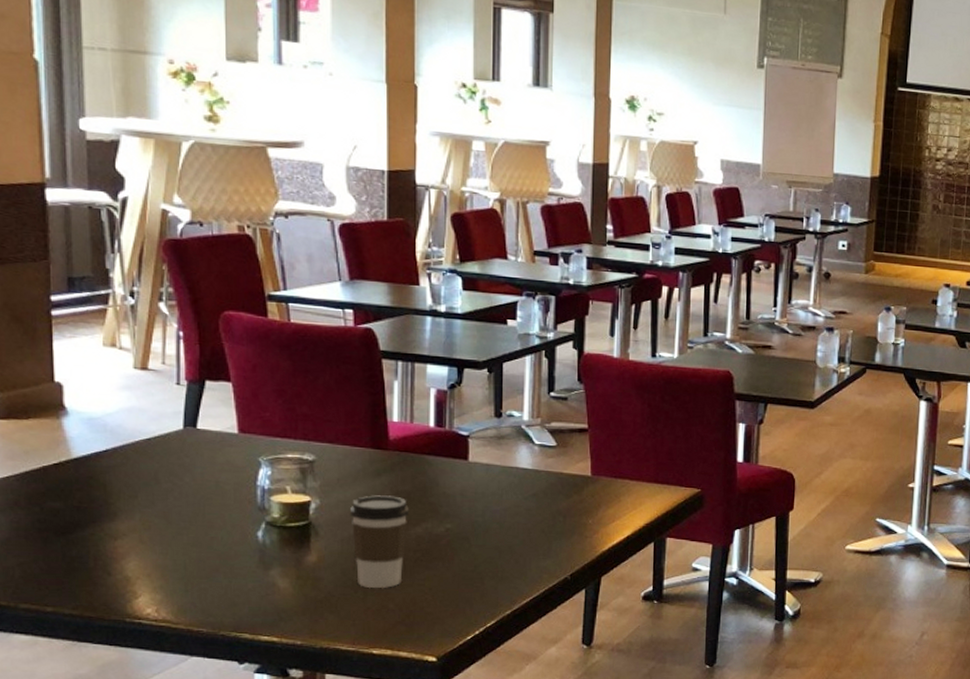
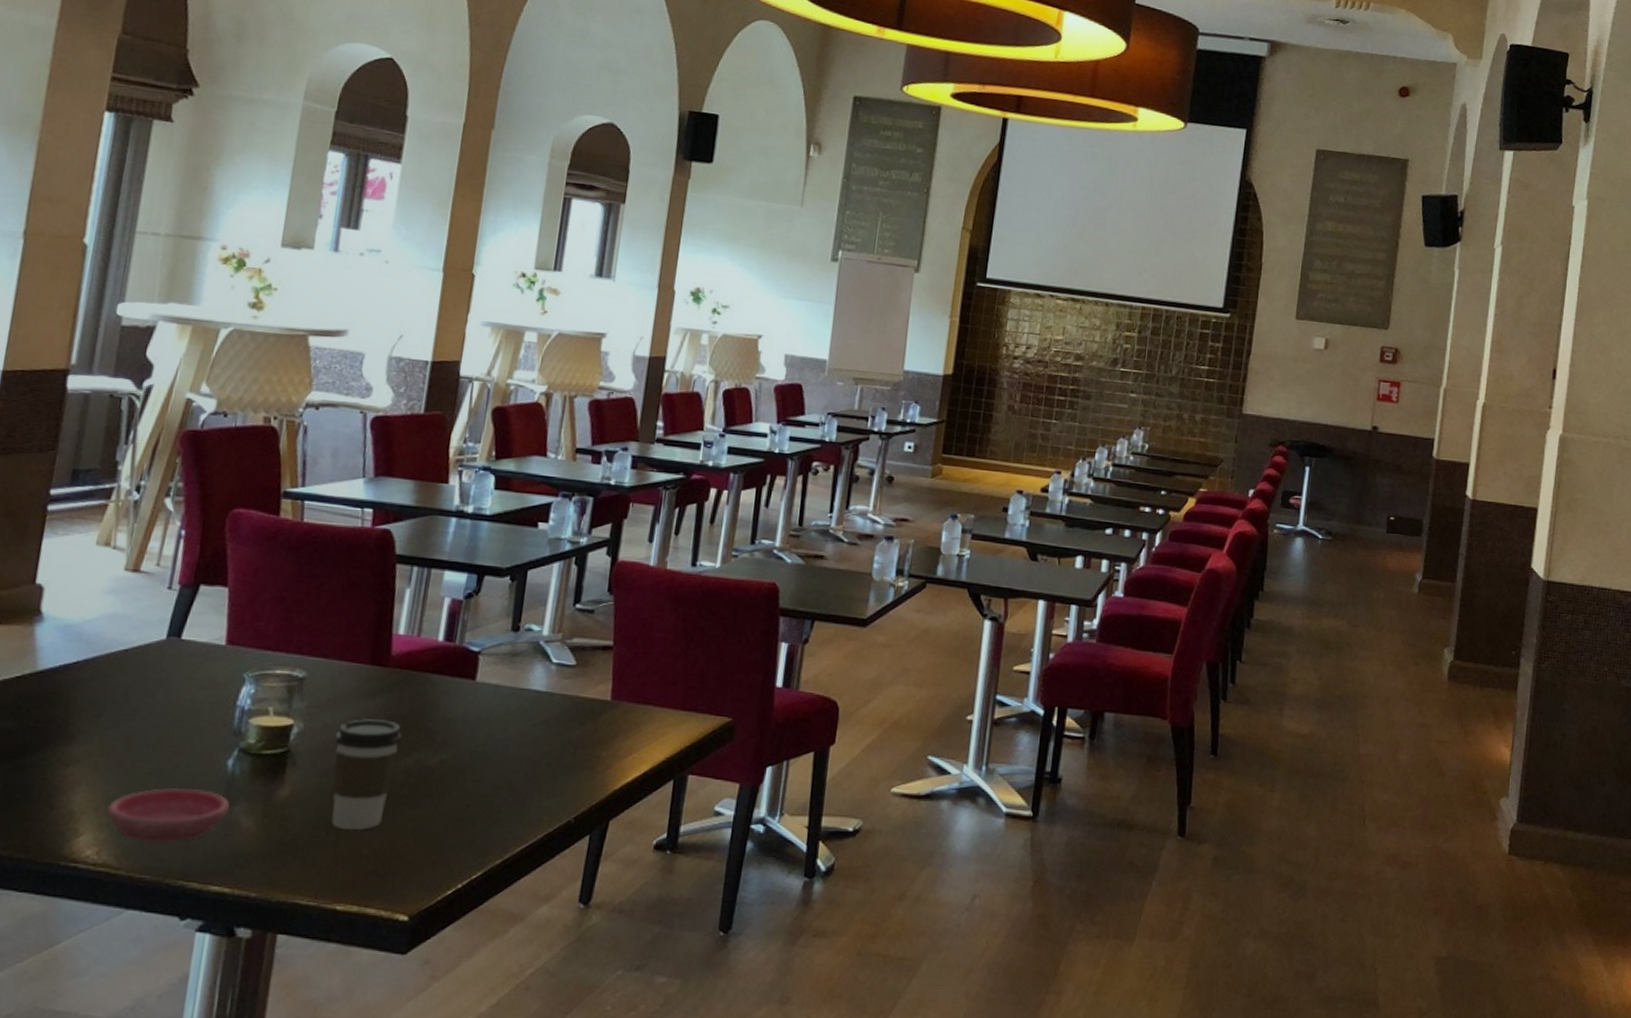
saucer: none [159,556,265,601] -> present [107,788,230,842]

